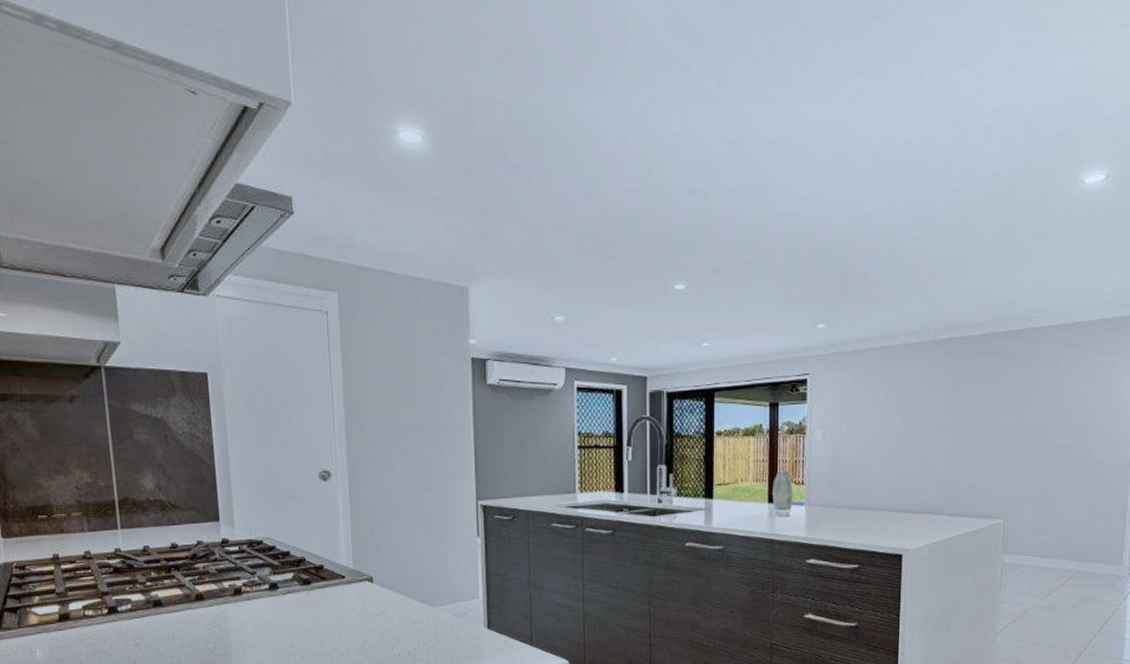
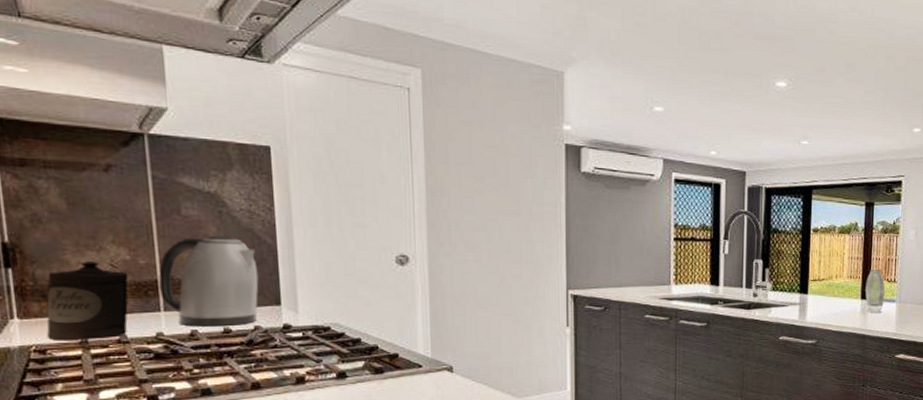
canister: none [25,485,91,558] -> present [46,262,128,341]
kettle: none [116,457,200,543] -> present [159,235,259,327]

